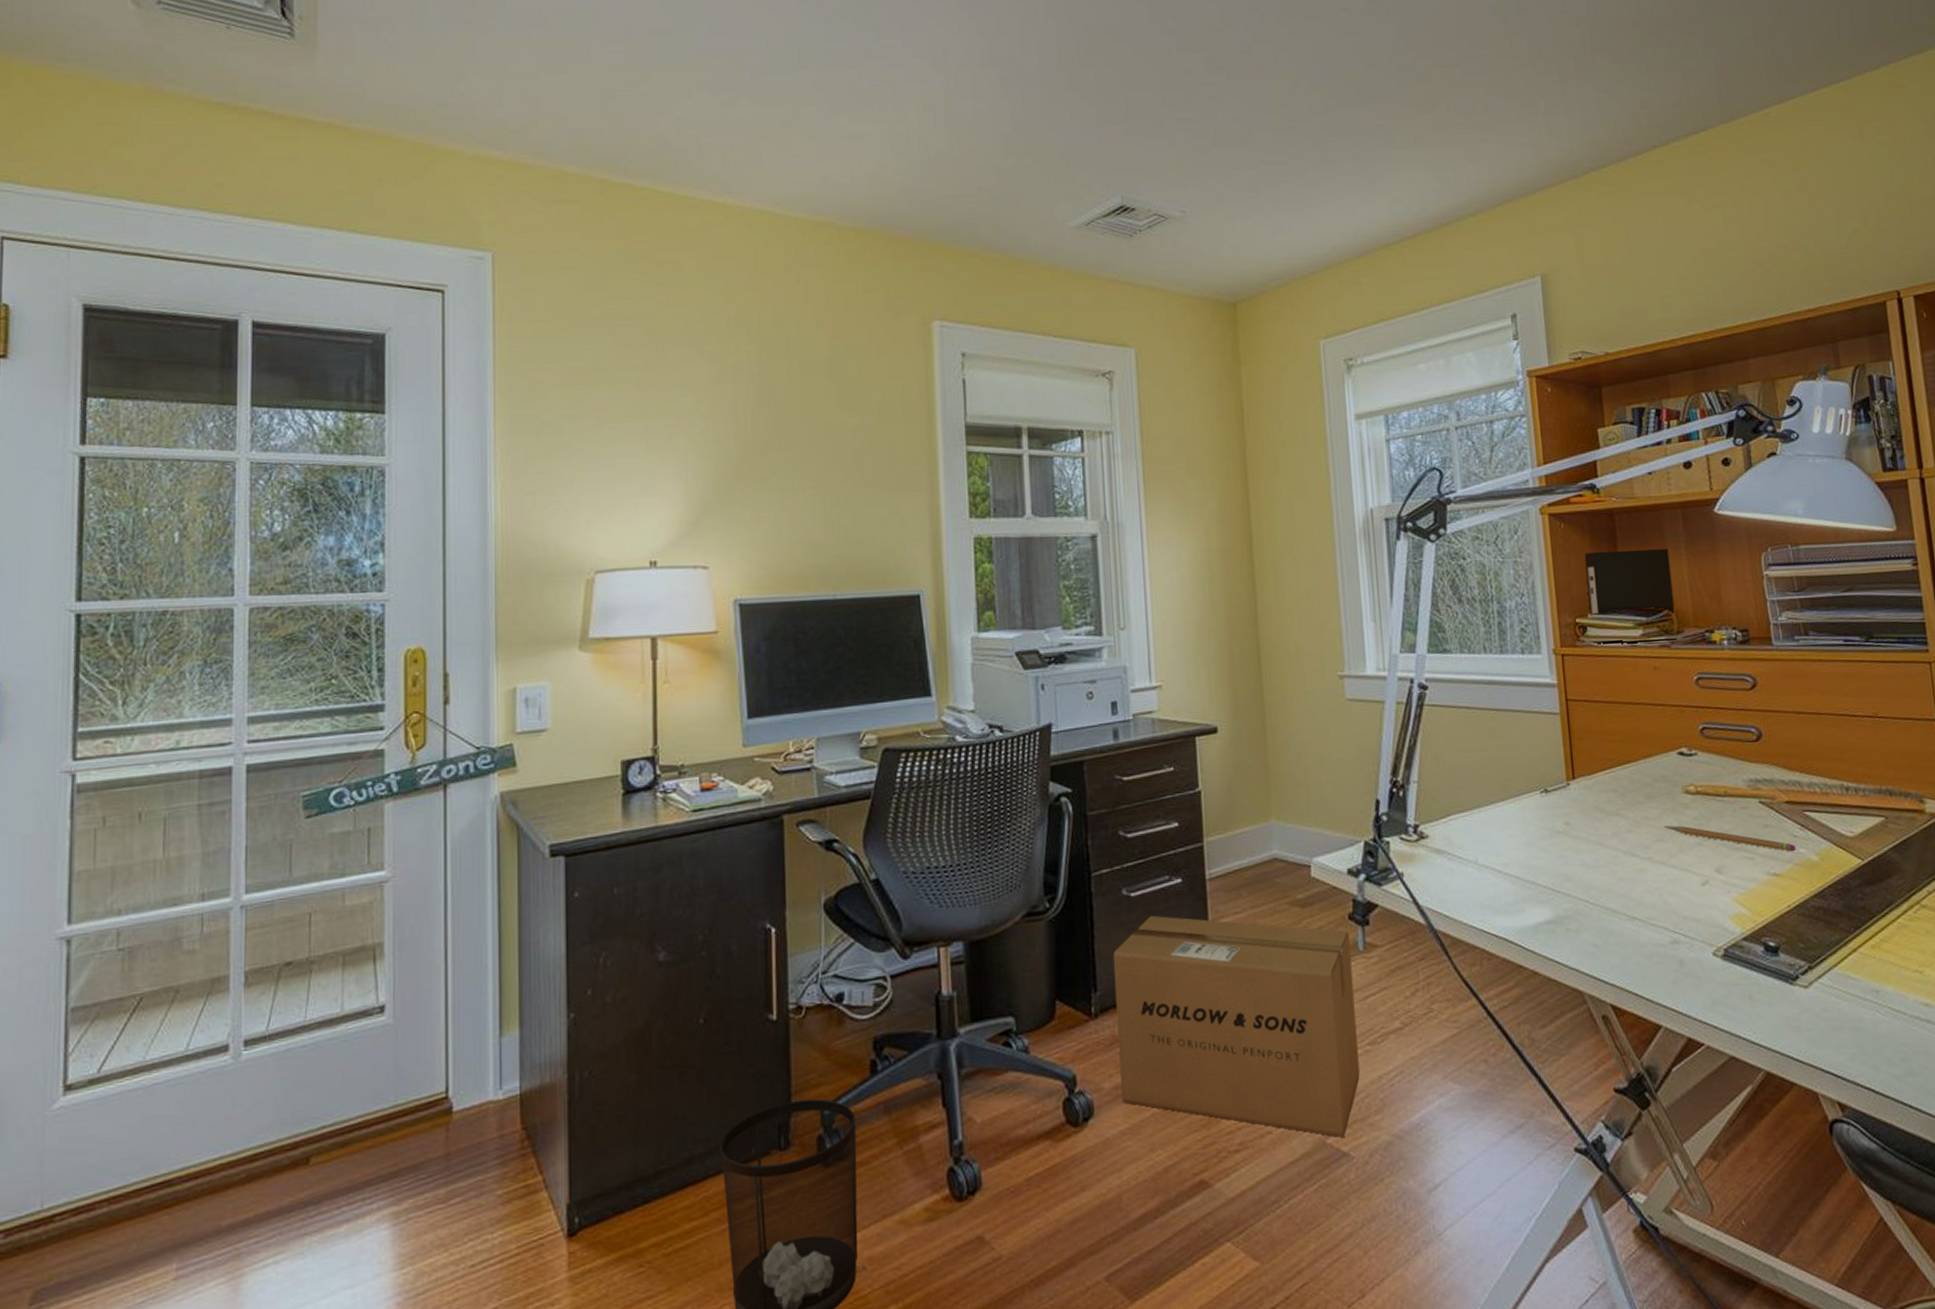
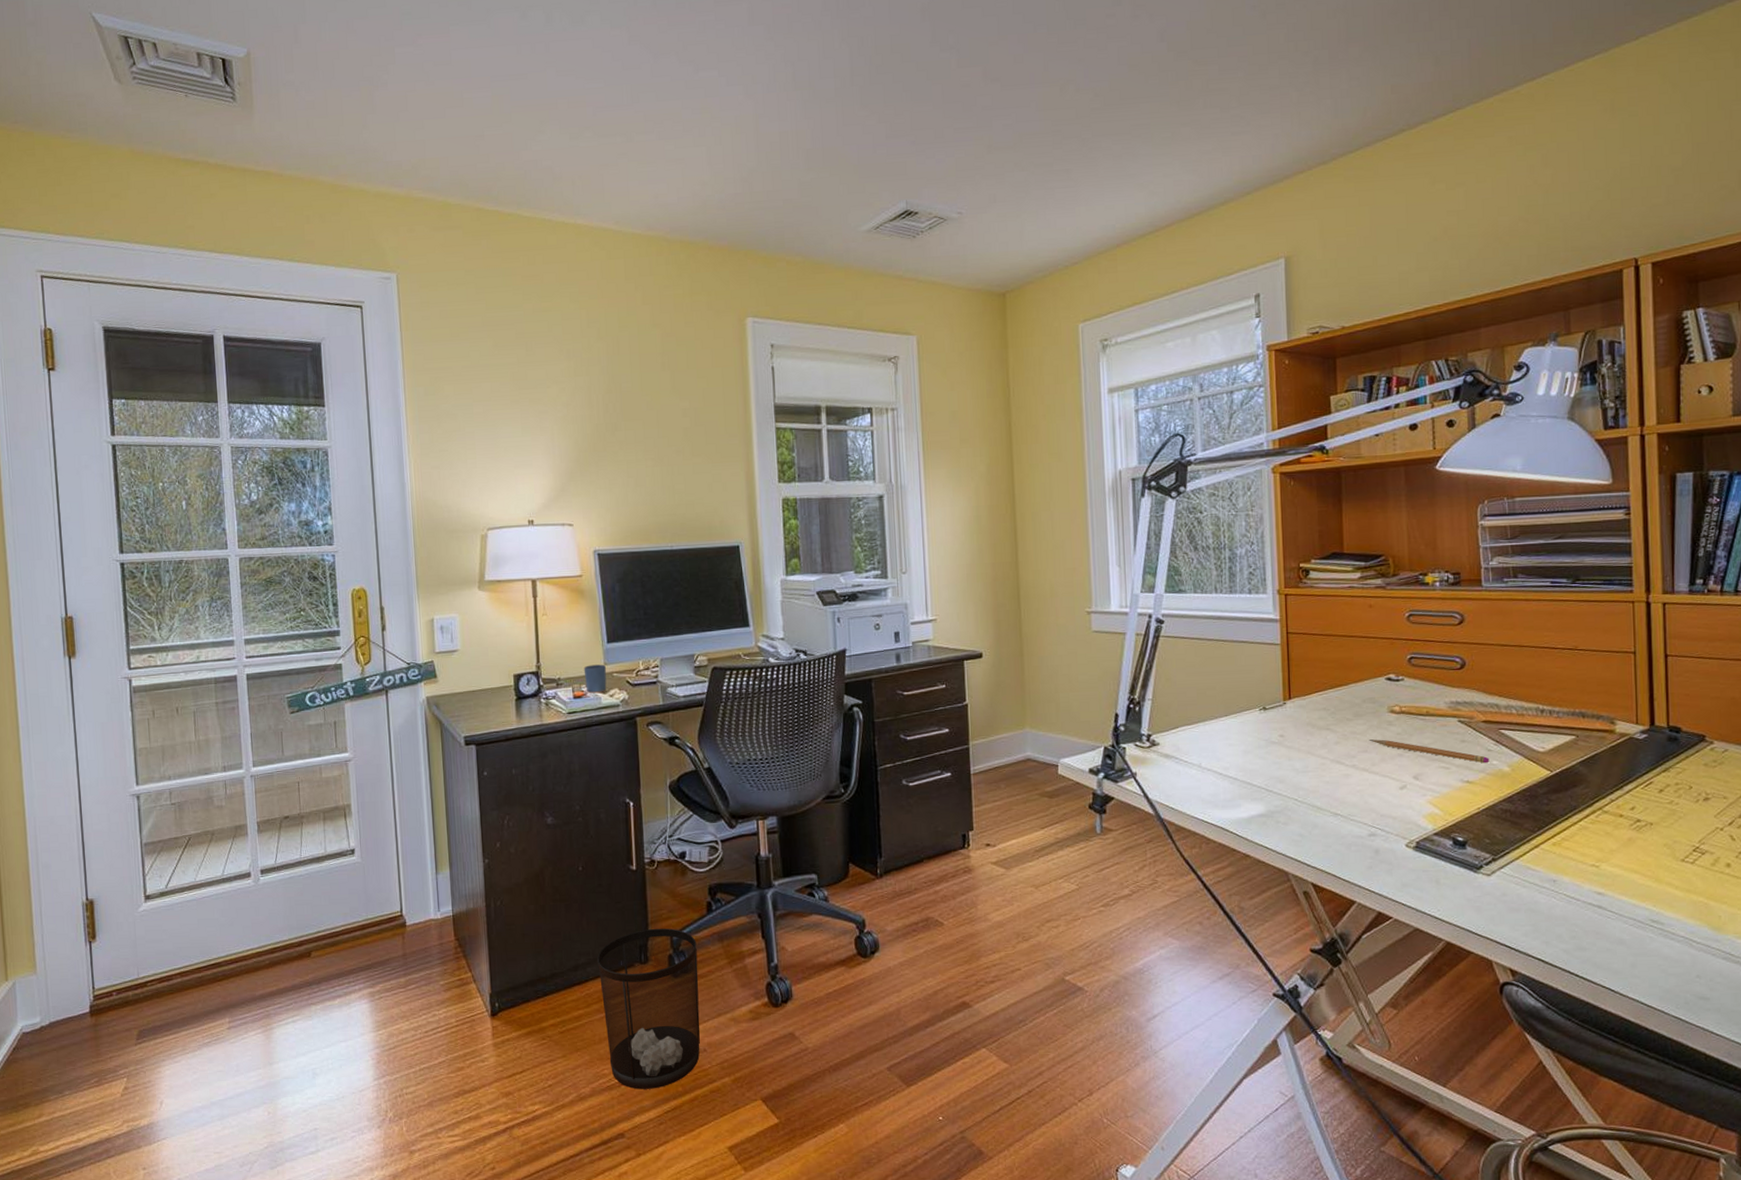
mug: none [715,746,746,785] -> present [583,664,607,694]
box: present [1113,915,1360,1138] -> none [894,801,1094,977]
binder: present [1584,549,1678,644] -> none [1311,502,1393,586]

